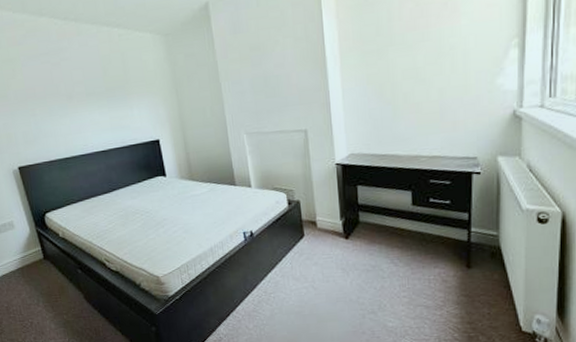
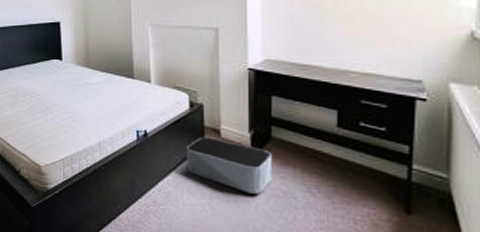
storage bin: none [289,229,363,272] -> present [187,137,273,194]

